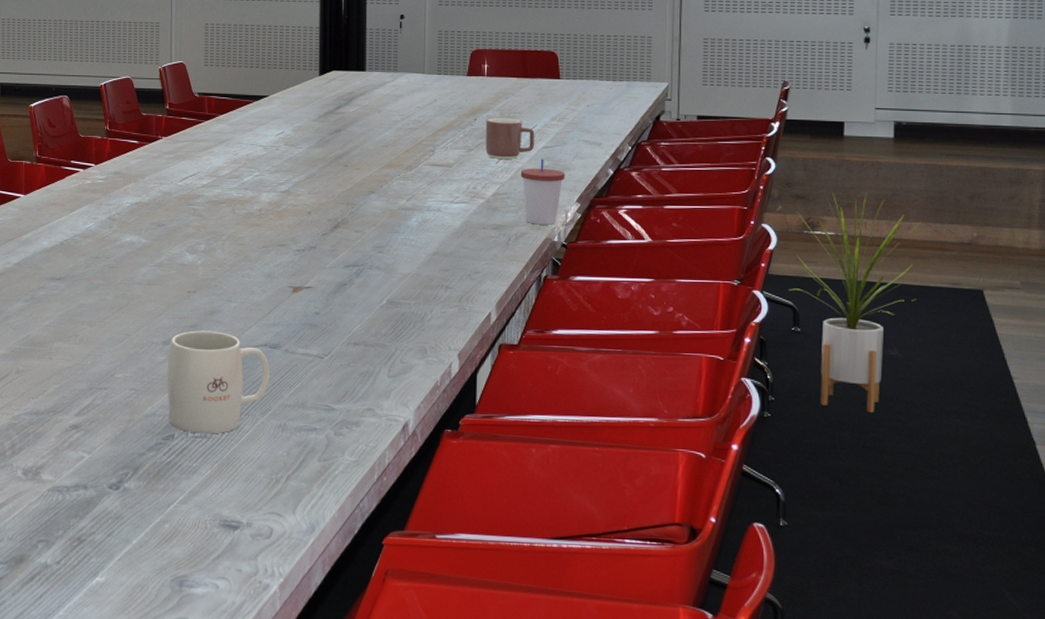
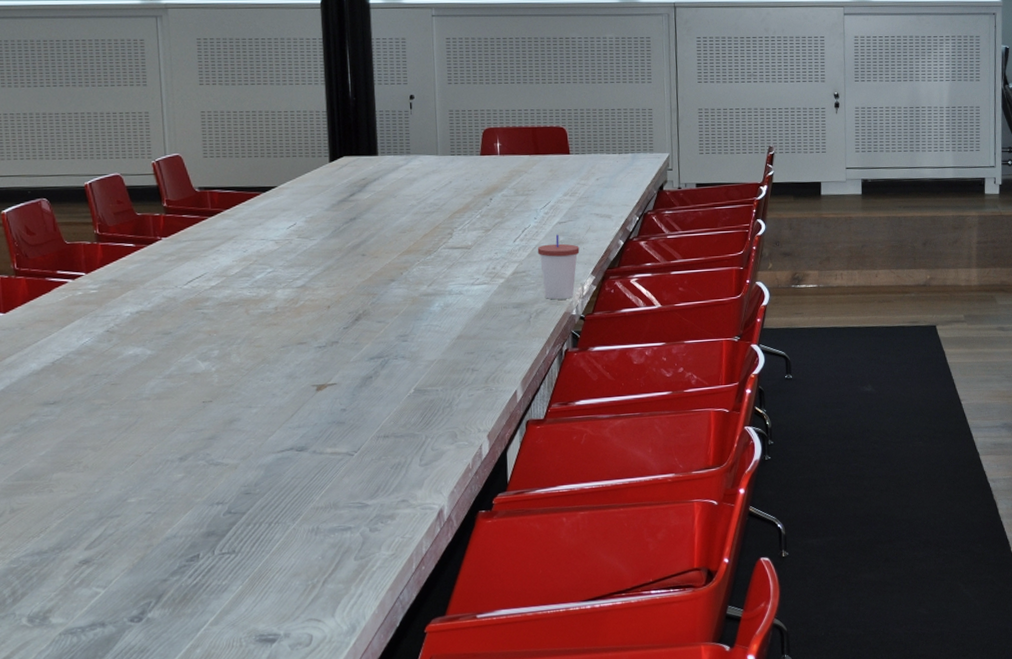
mug: present [167,330,271,434] -> none [186,440,299,550]
mug: present [485,118,535,159] -> none [501,196,550,238]
house plant: present [789,192,922,412] -> none [781,246,886,445]

